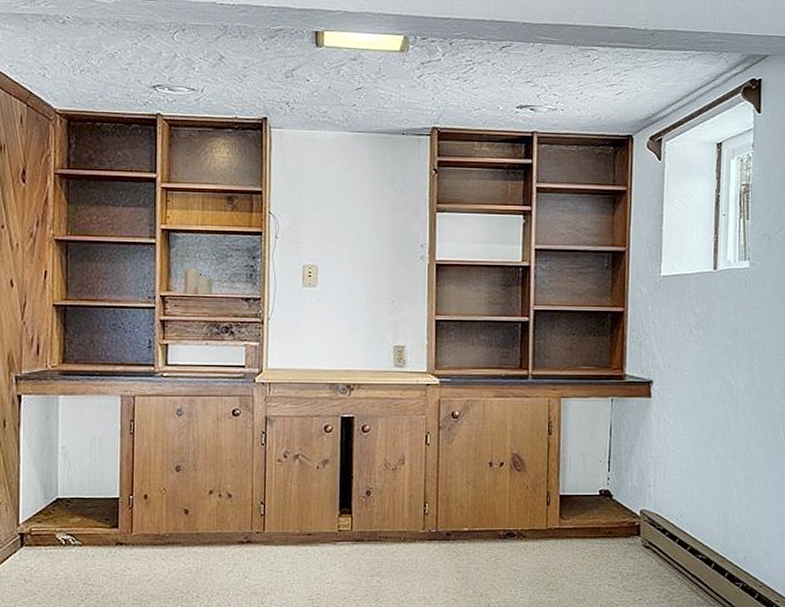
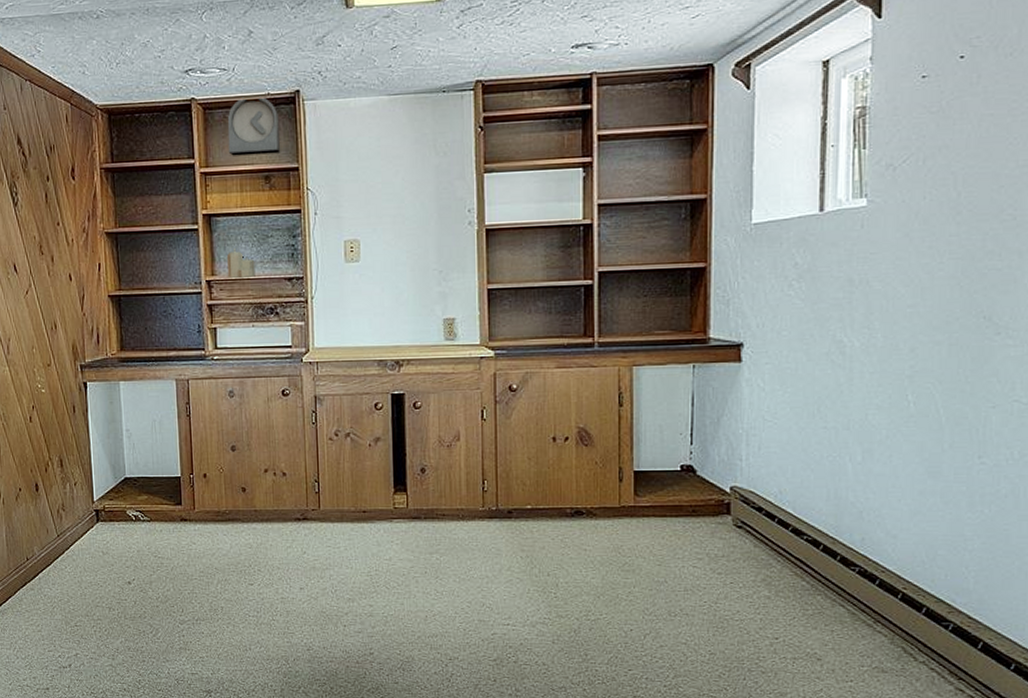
clock: none [192,118,246,176] -> present [227,96,281,156]

